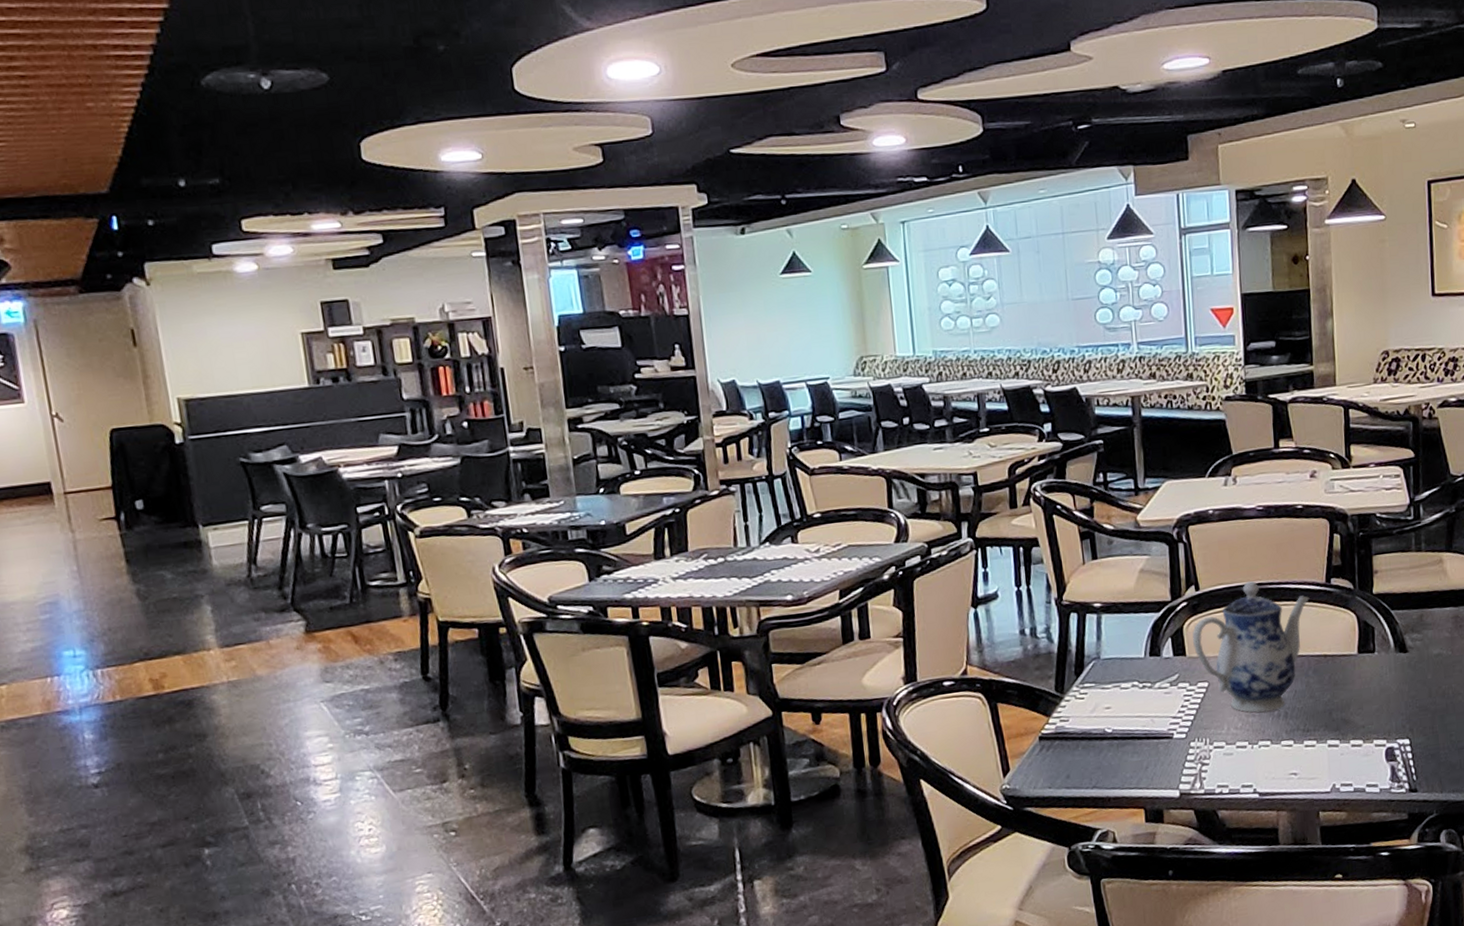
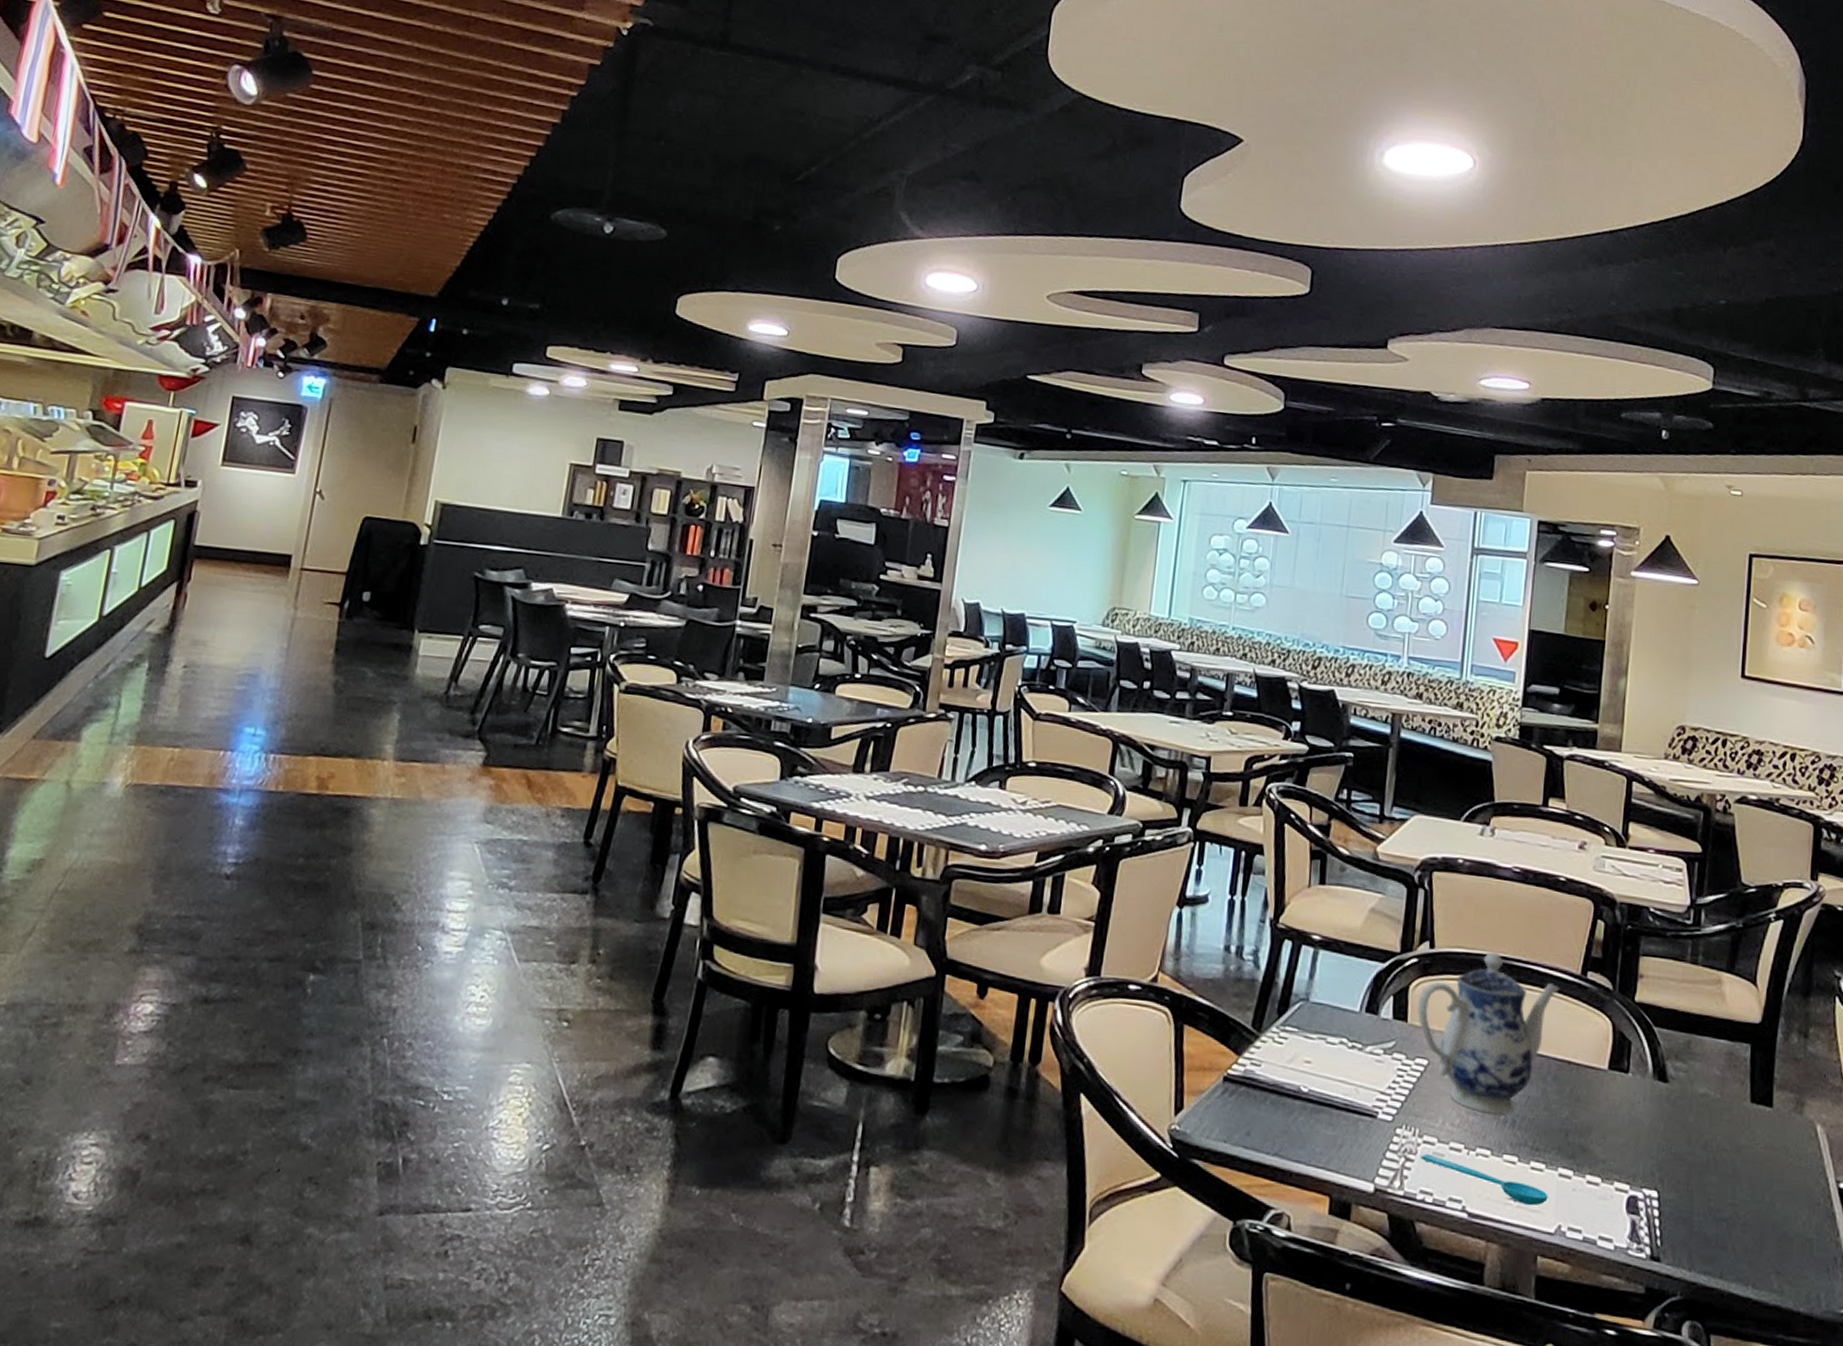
spoon: none [1214,755,1322,776] -> present [1421,1153,1548,1206]

